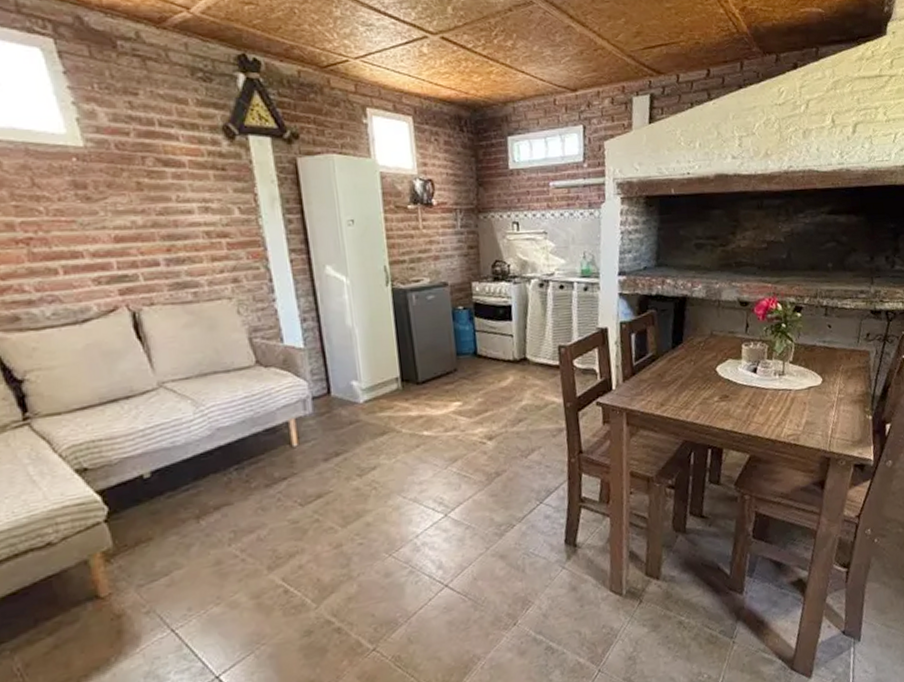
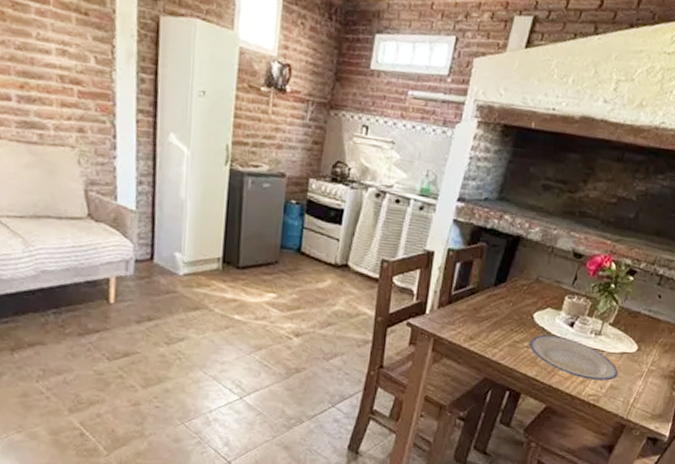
plate: none [719,384,811,421] -> present [529,335,619,381]

